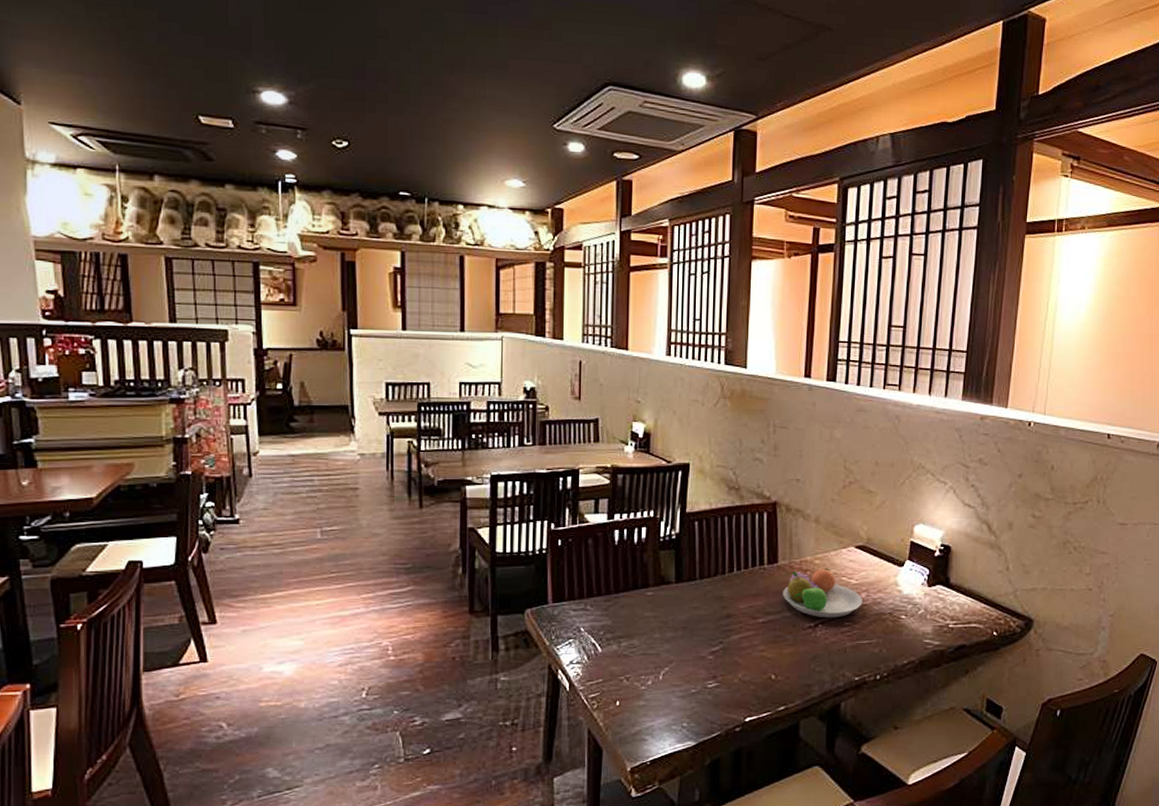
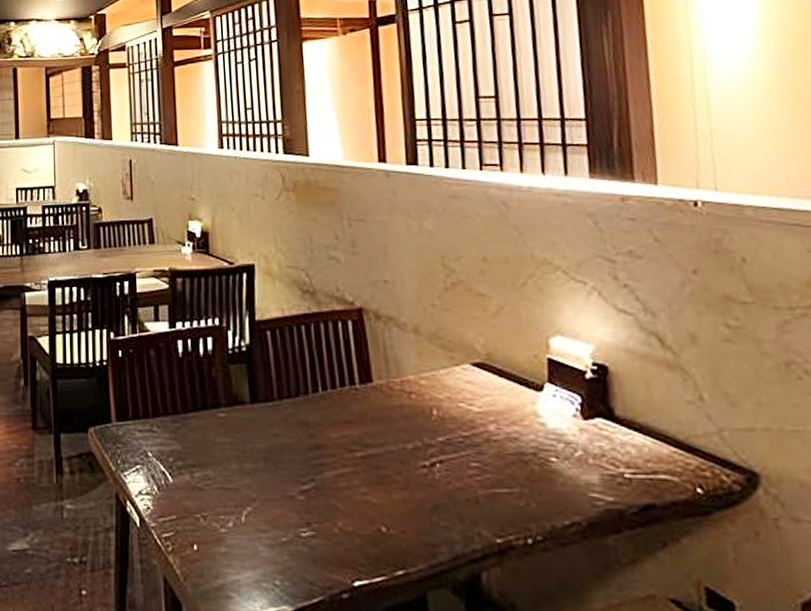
fruit bowl: present [783,568,862,618] -> none [383,390,492,456]

